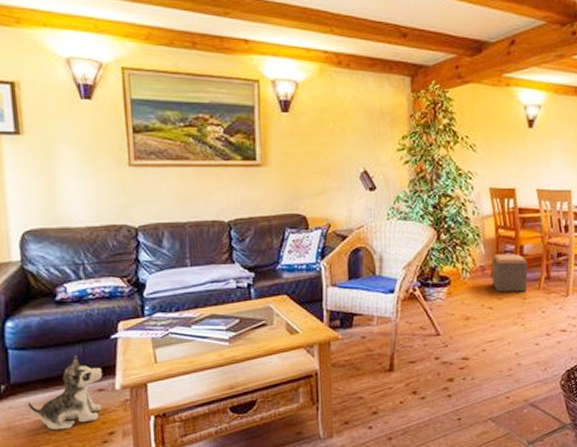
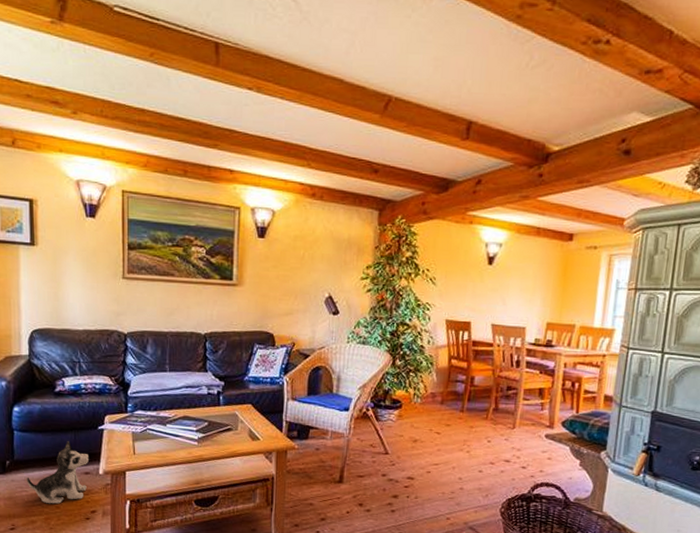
footstool: present [493,254,527,292] -> none [442,383,477,421]

